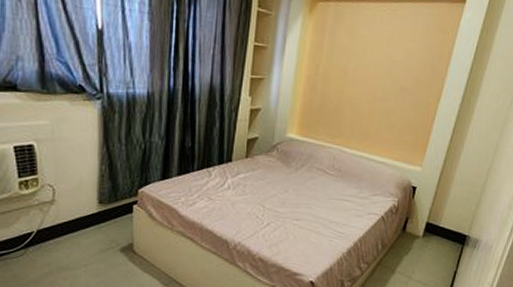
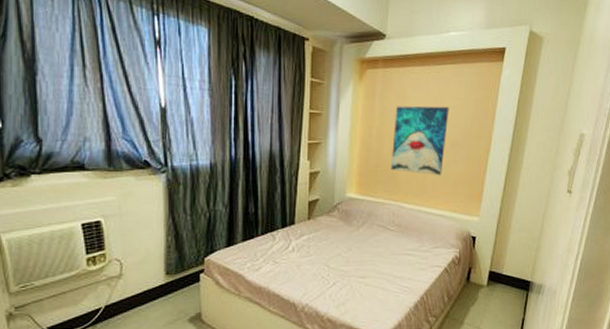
wall art: none [335,44,403,122] -> present [390,106,449,176]

